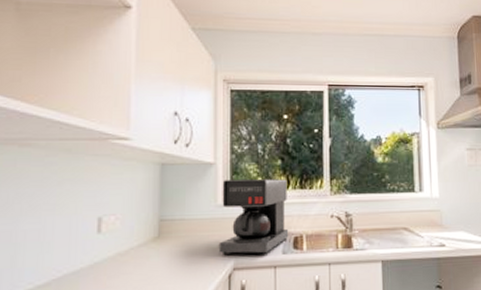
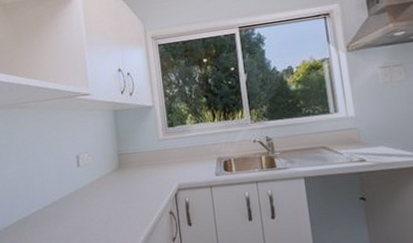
coffee maker: present [218,179,289,255] -> none [161,113,220,178]

